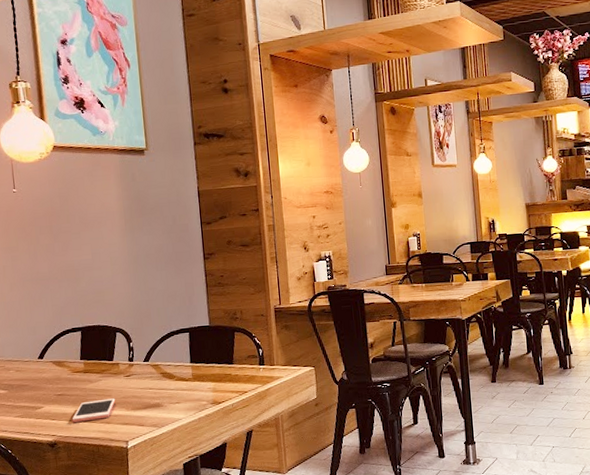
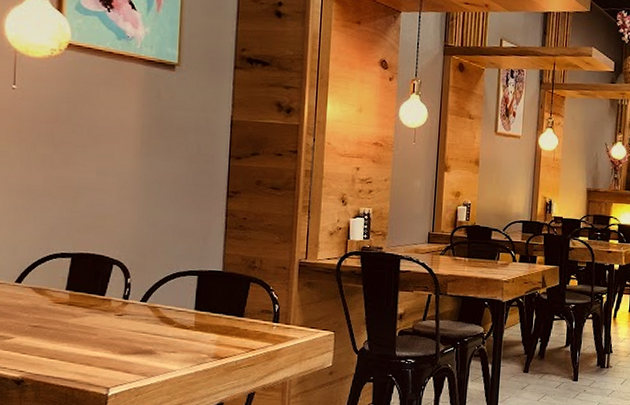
cell phone: present [72,398,116,422] -> none [46,337,101,360]

